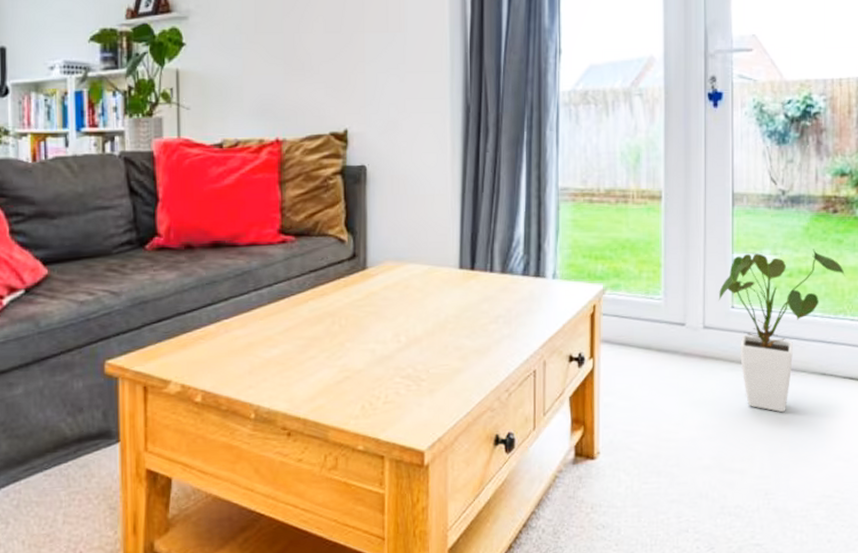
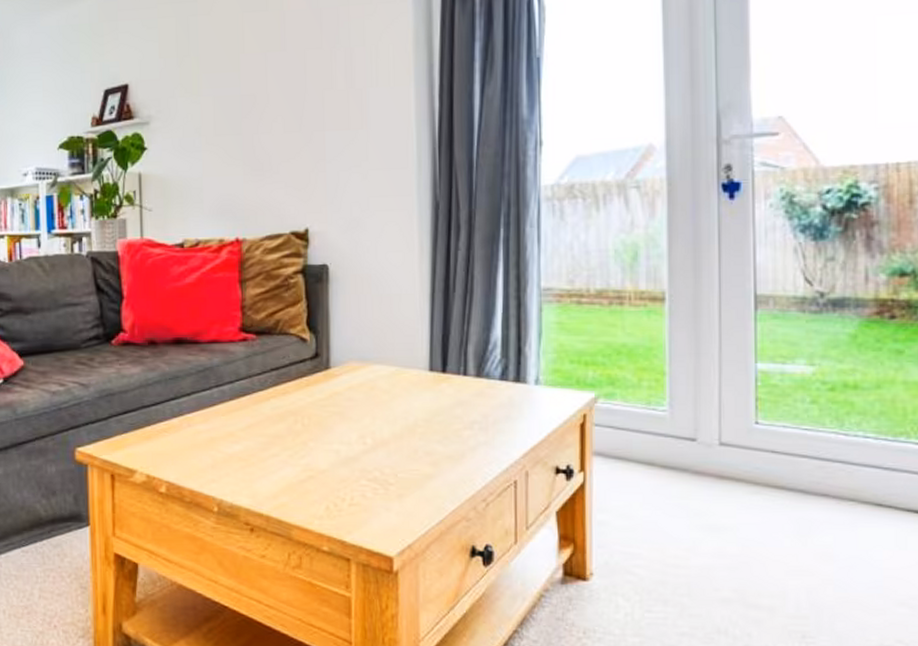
house plant: present [718,249,846,413] -> none [738,360,909,546]

